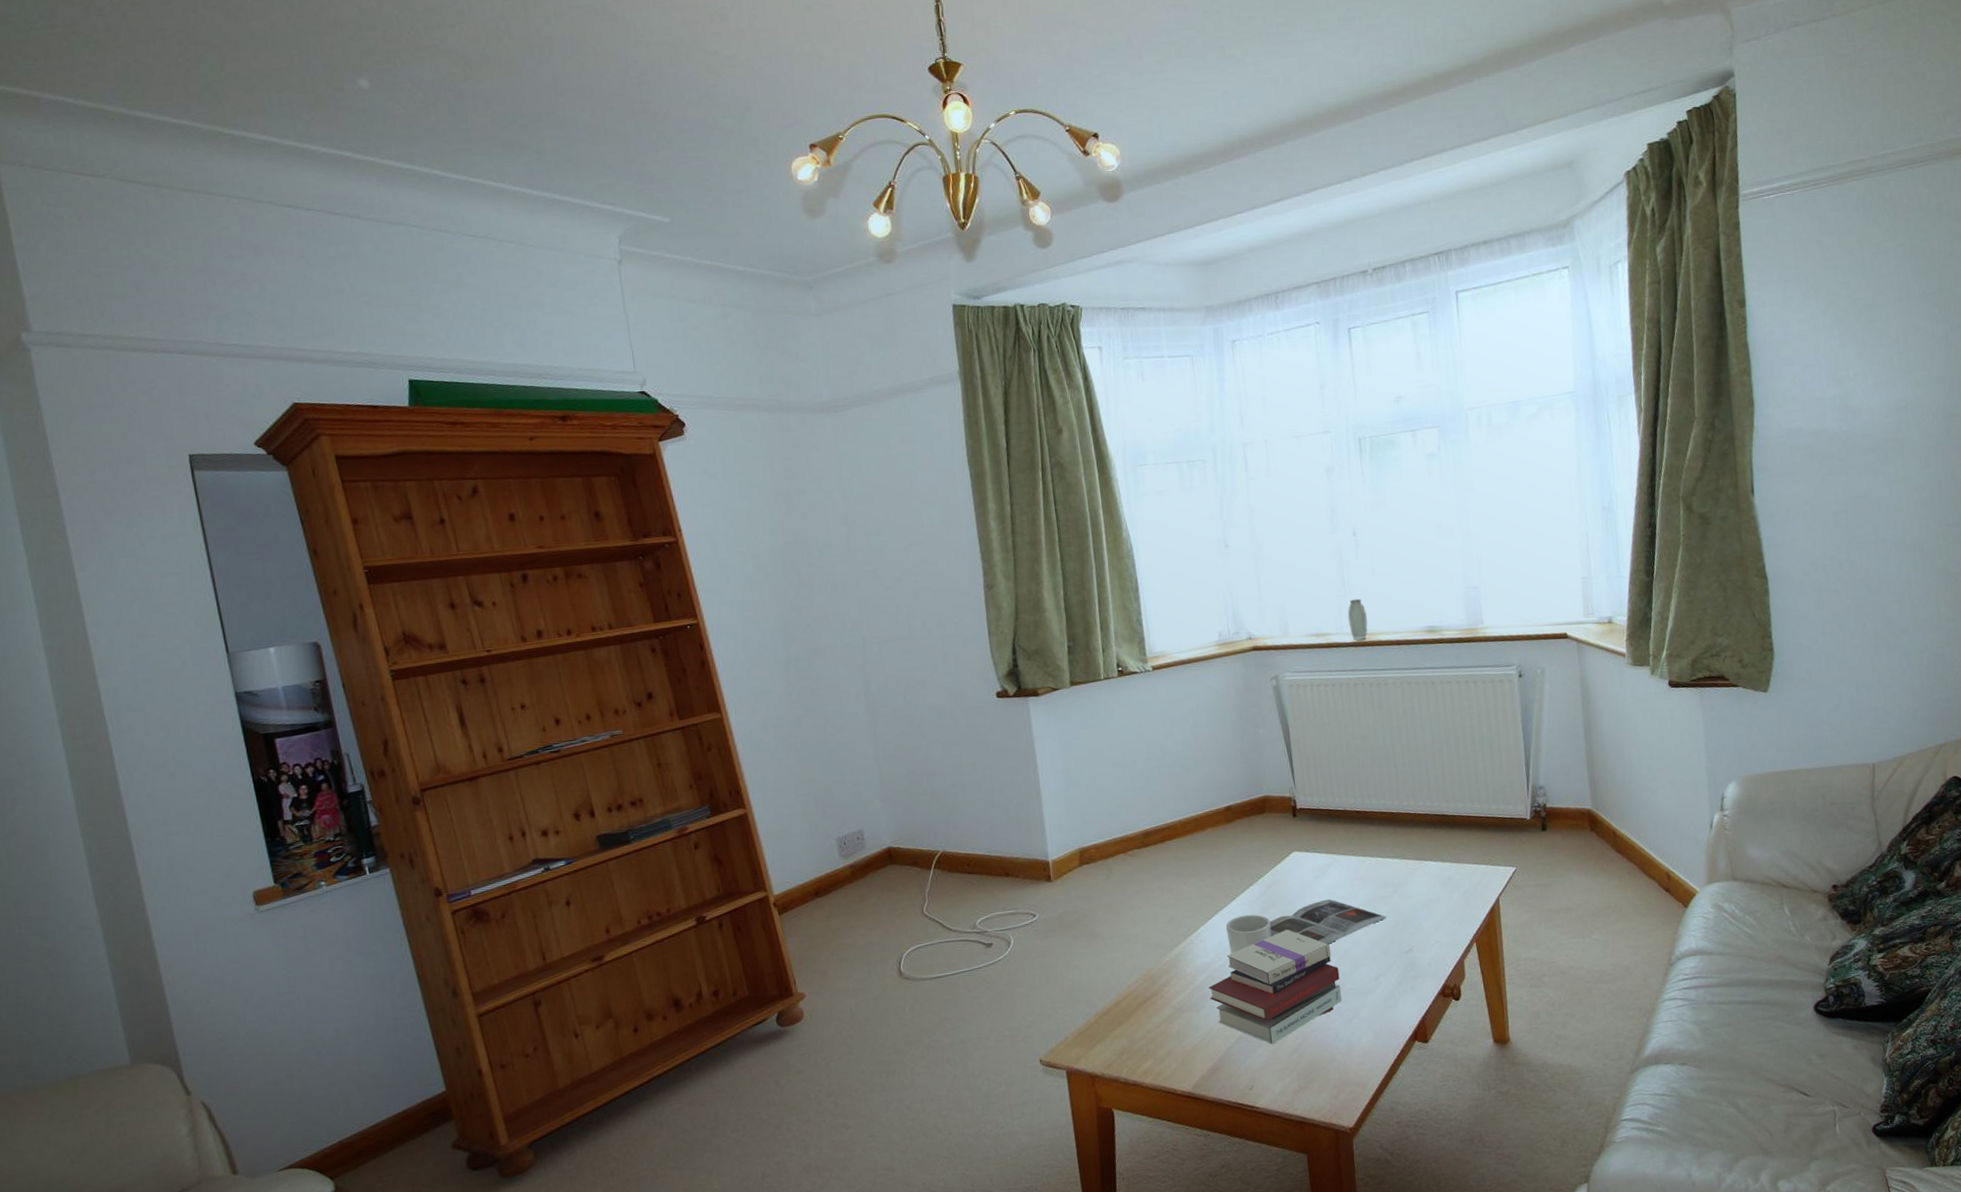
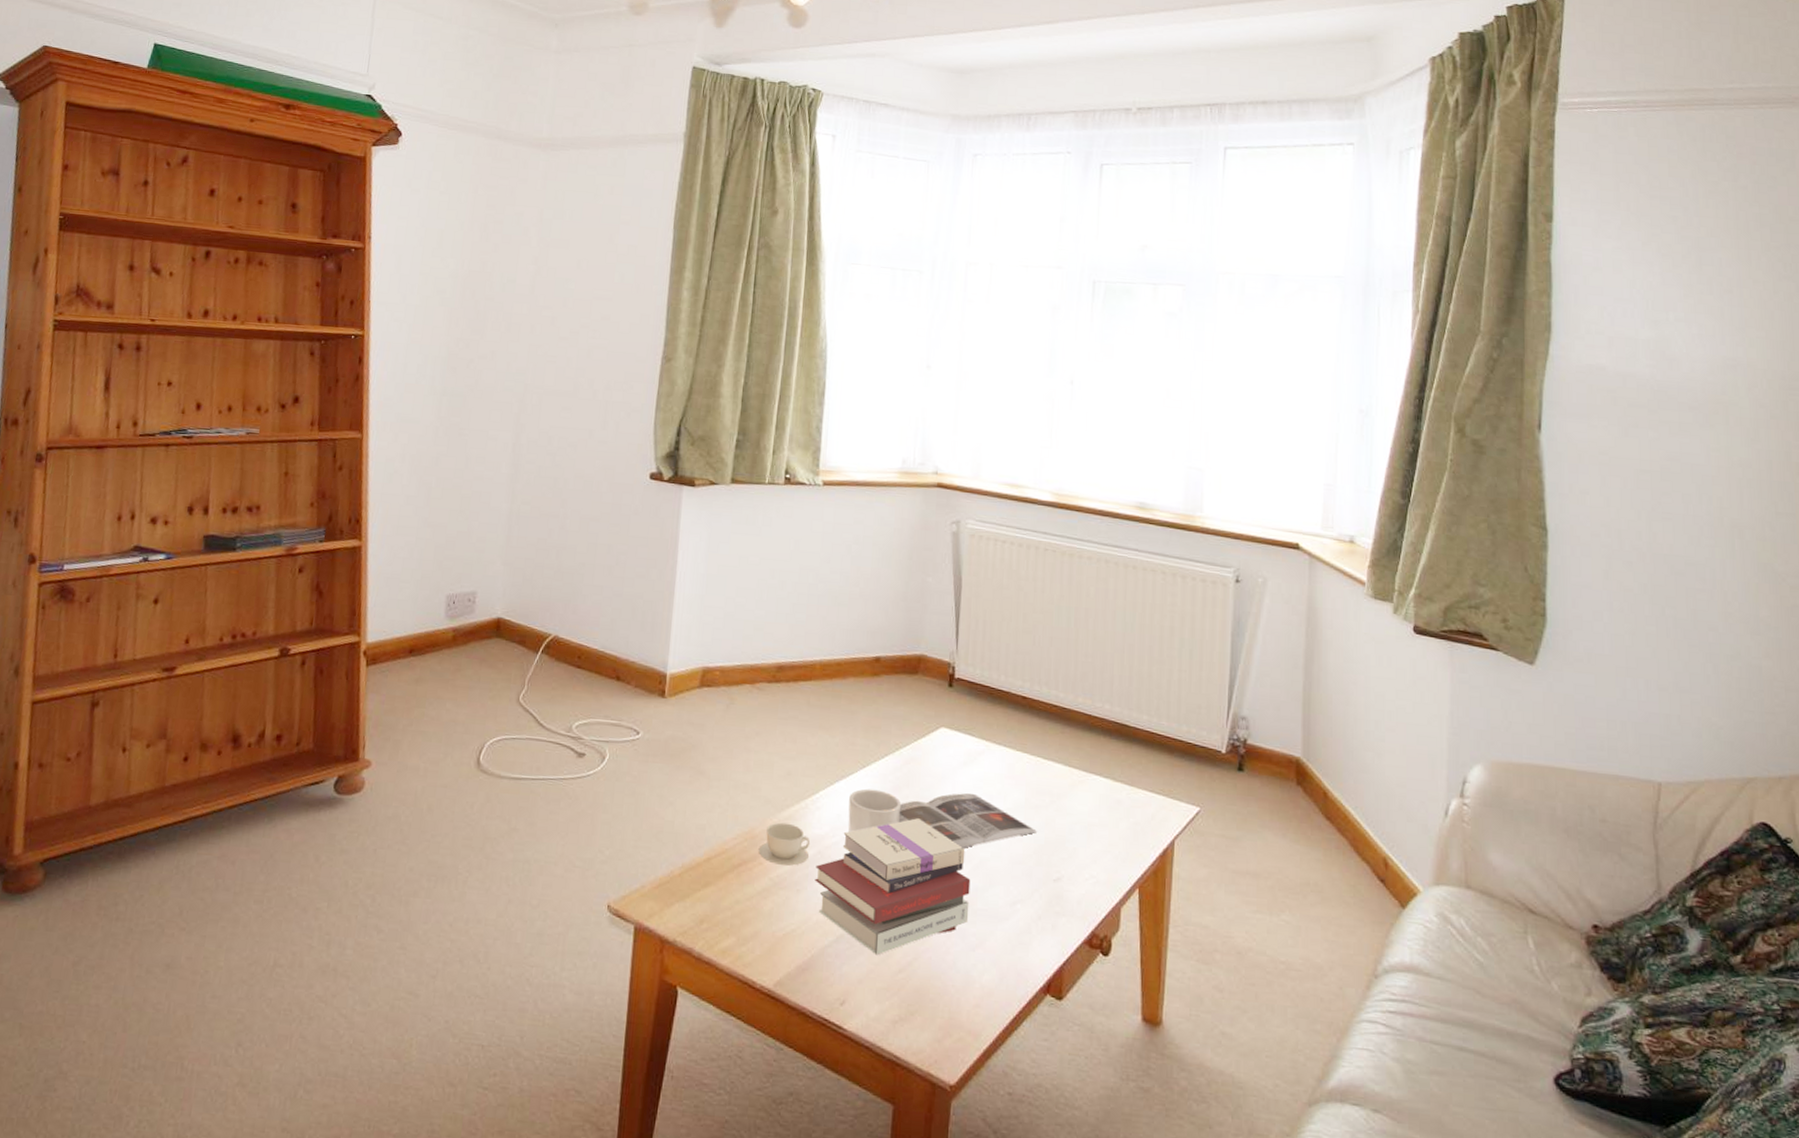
teacup: none [1158,958,1202,994] -> present [758,822,811,866]
vase: present [1347,599,1368,641] -> none [1049,454,1071,501]

